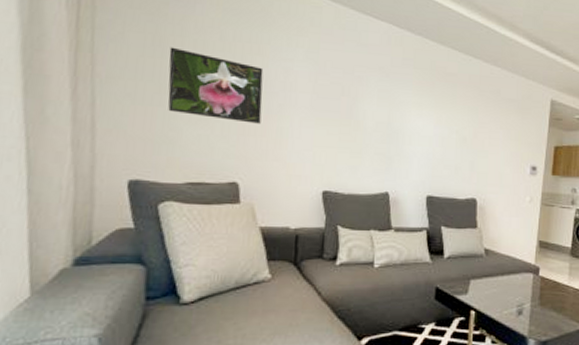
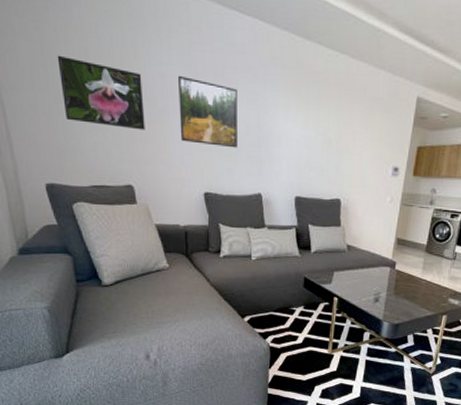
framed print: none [300,71,367,145] -> present [178,75,237,148]

